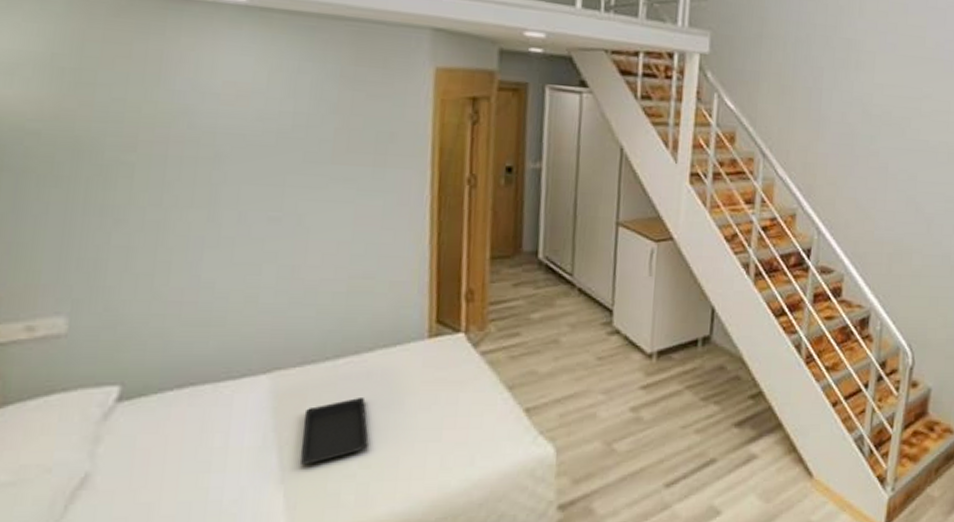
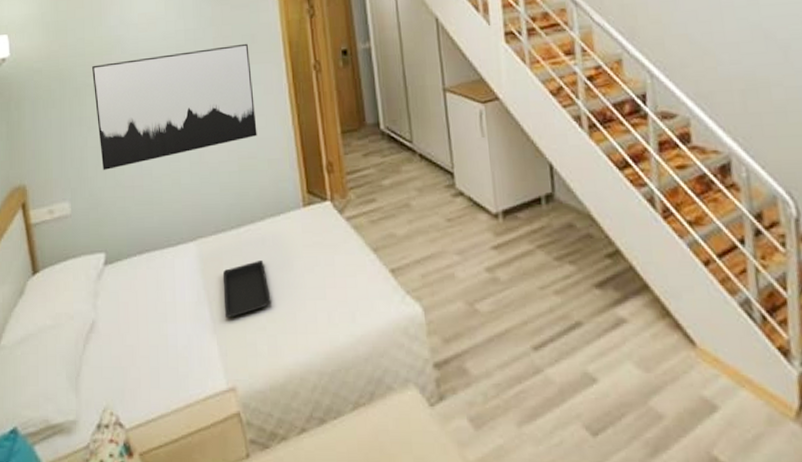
wall art: none [132,138,385,278] -> present [92,43,257,170]

